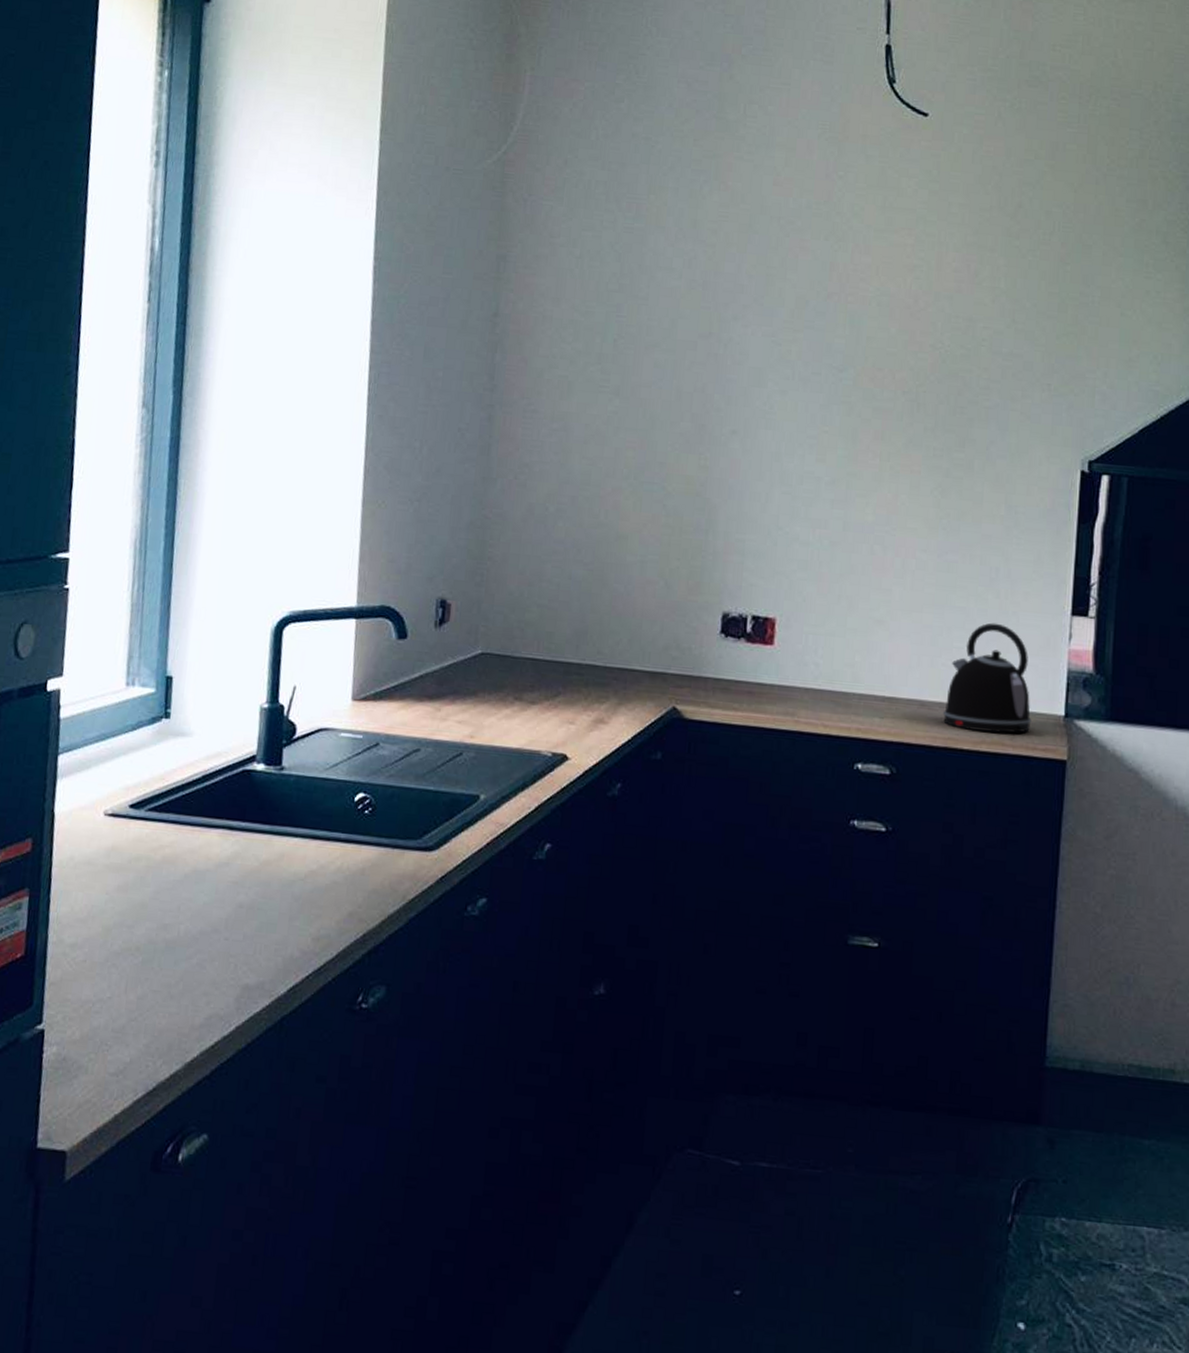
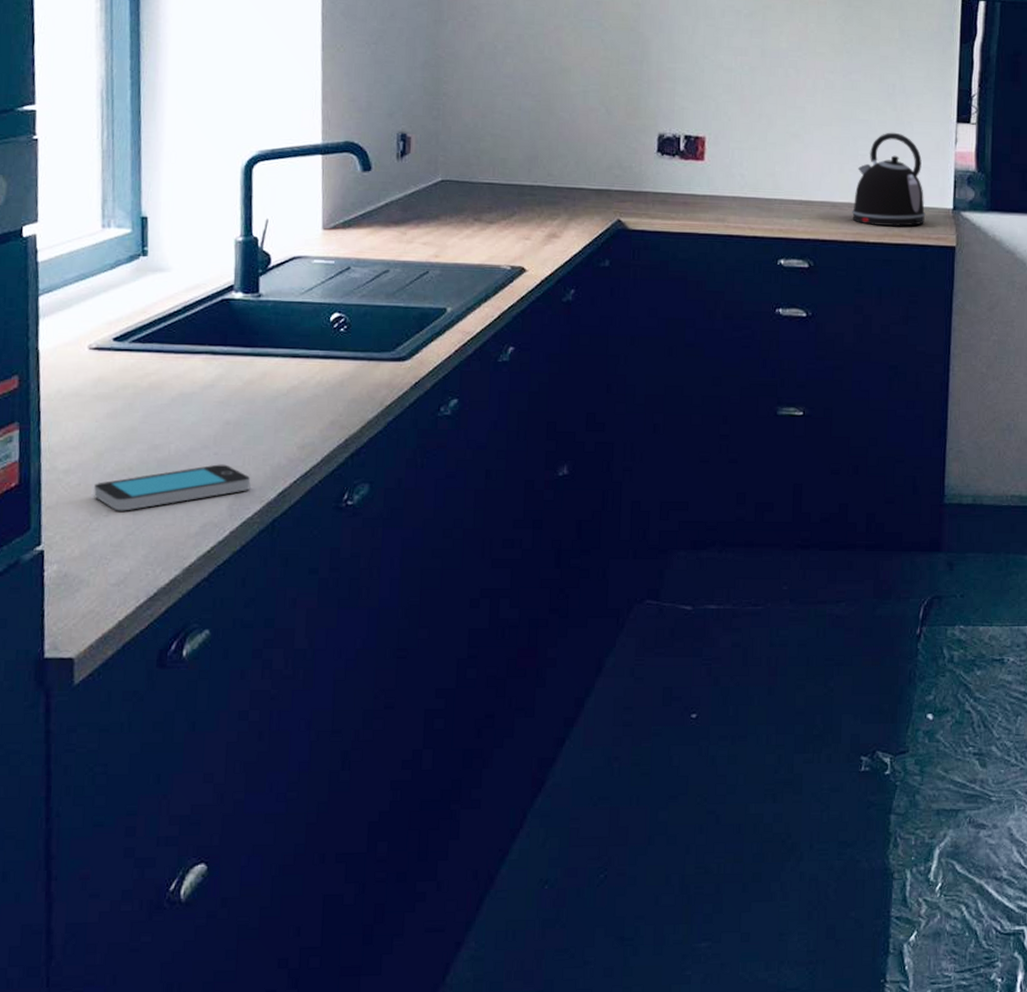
smartphone: none [98,950,261,995] -> present [94,464,251,511]

